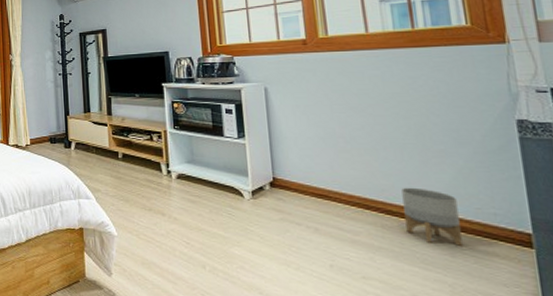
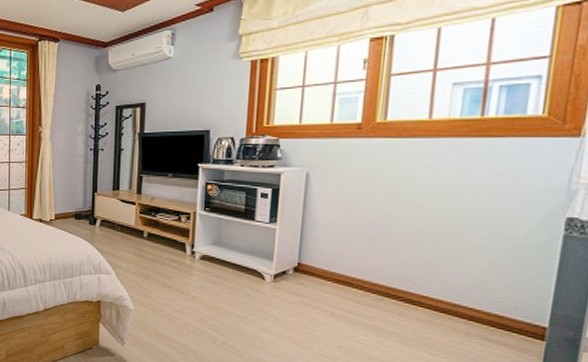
planter: present [401,187,463,246] -> none [422,278,481,335]

